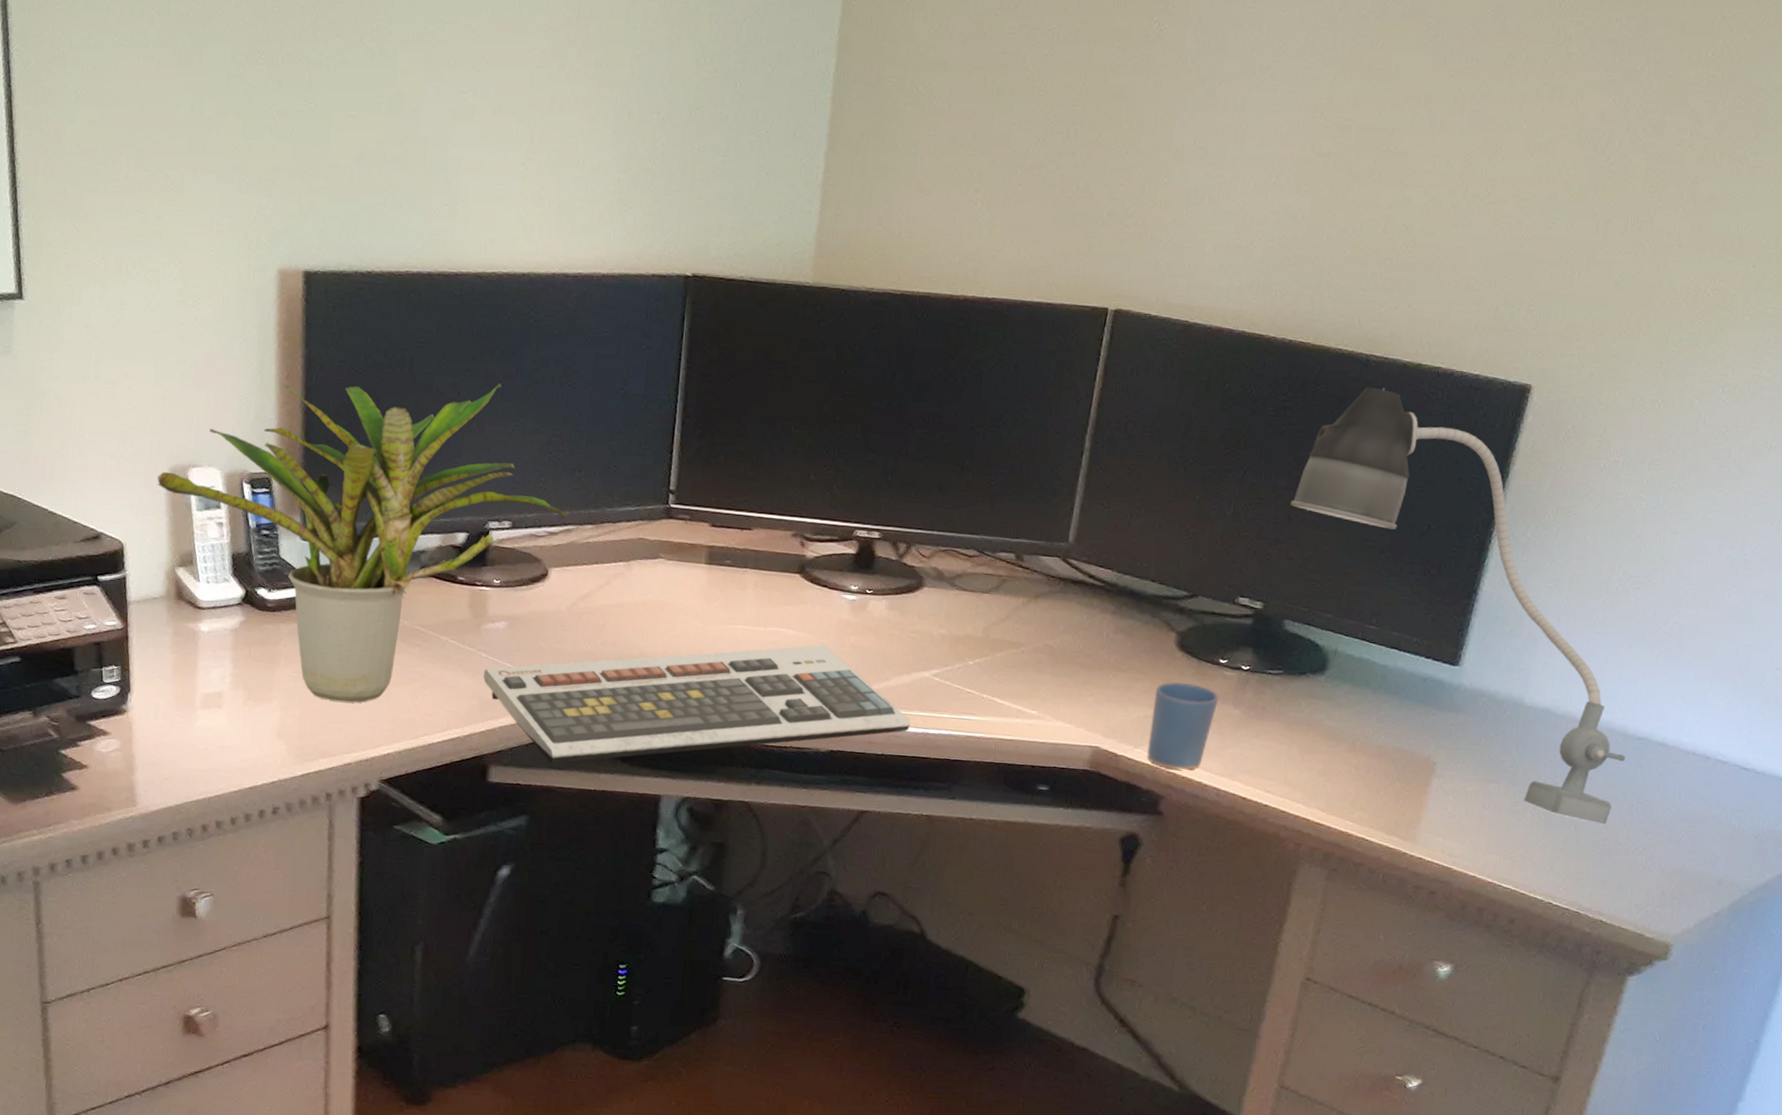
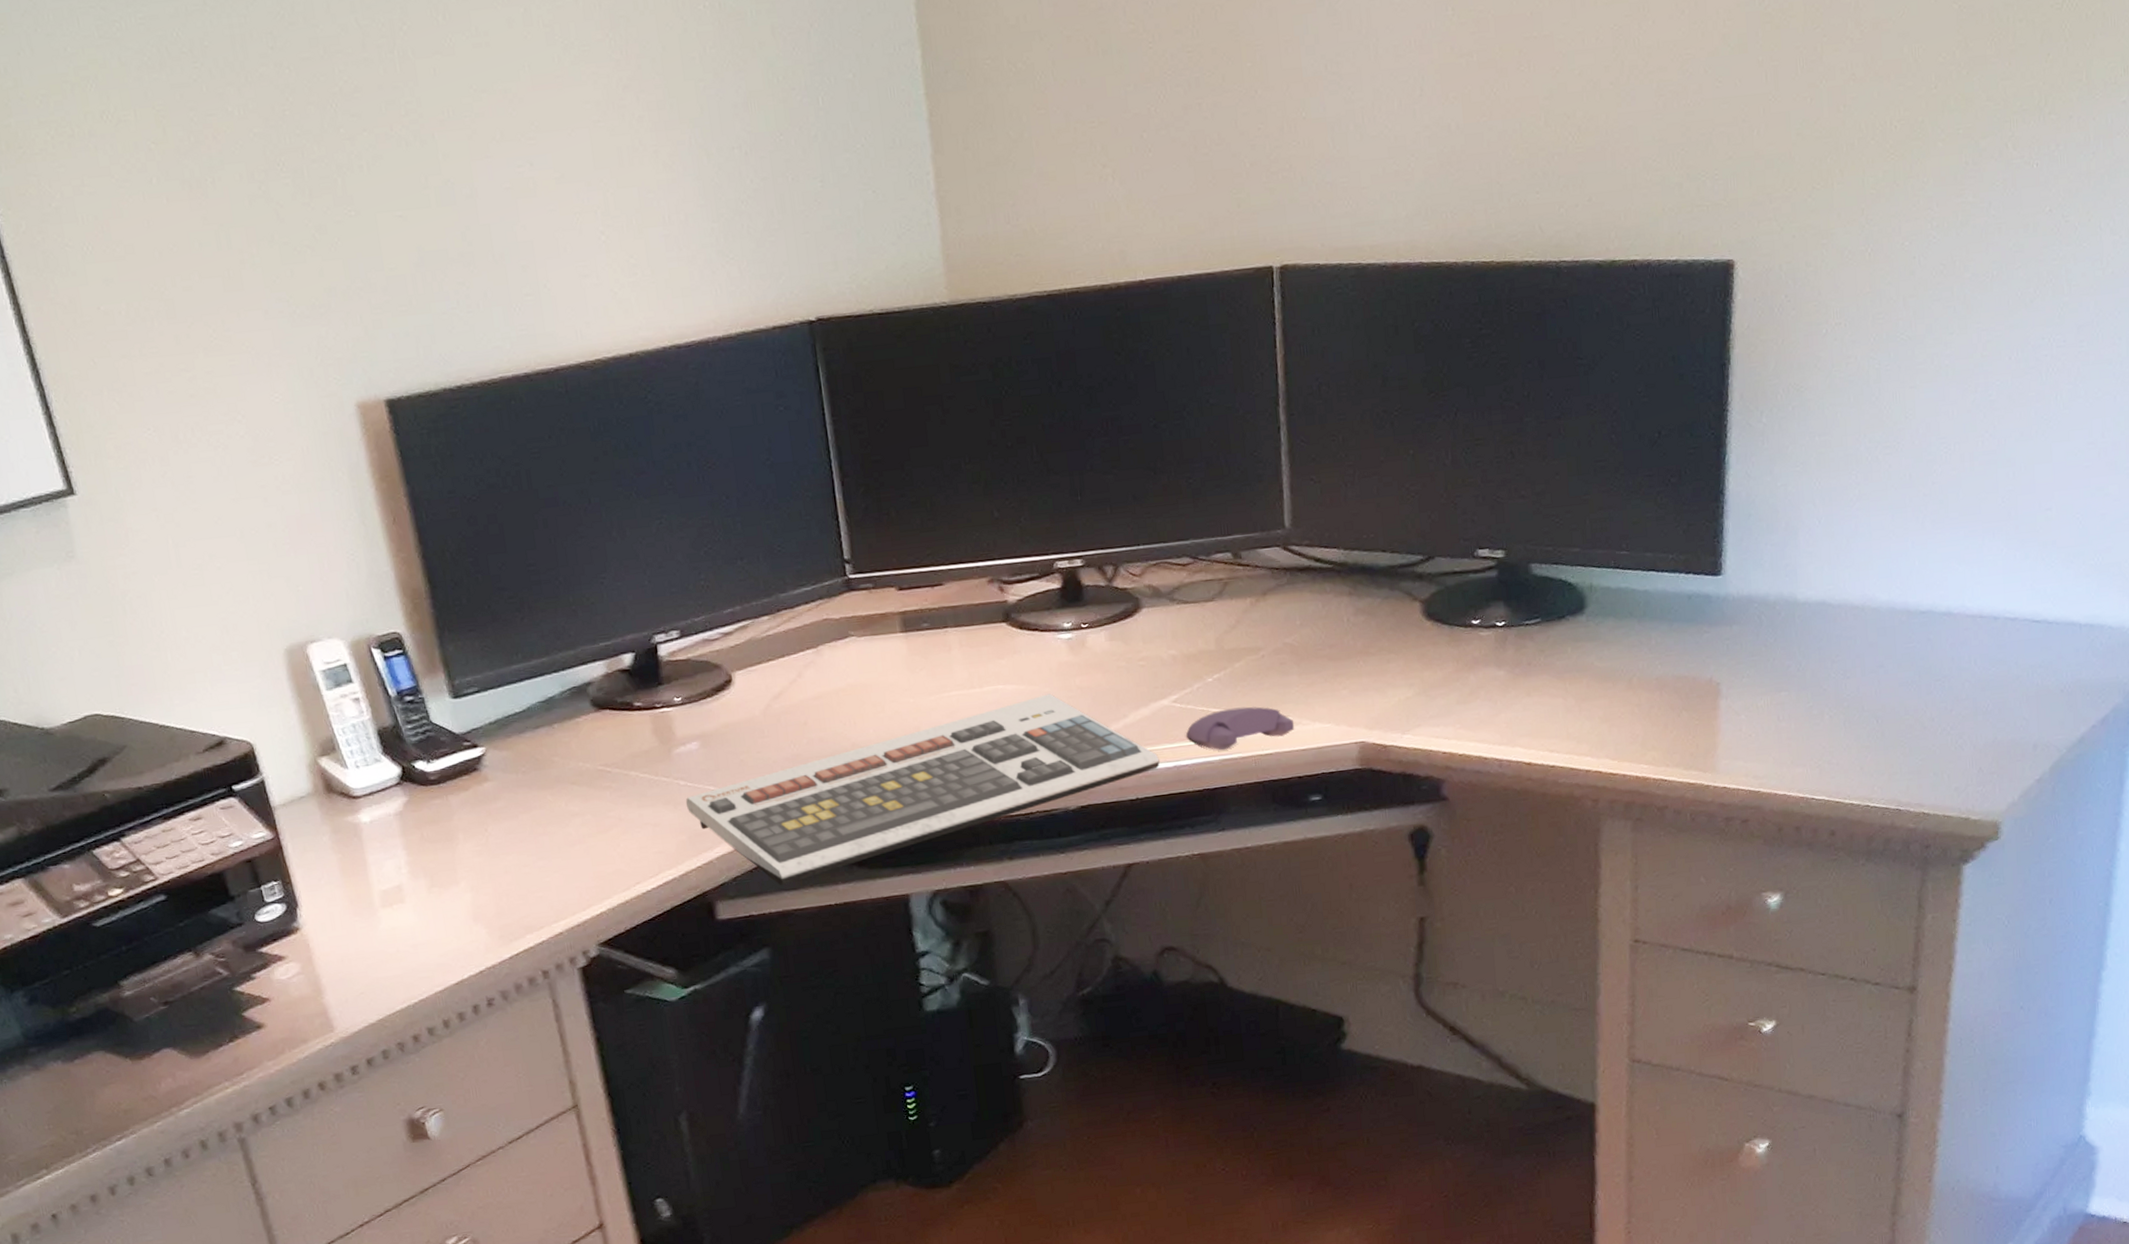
potted plant: present [157,383,567,702] -> none [273,481,738,869]
computer mouse: none [939,691,1039,728] -> present [1186,706,1295,750]
mug: present [1147,681,1219,770] -> none [1411,652,1480,749]
desk lamp: present [1290,387,1626,825] -> none [1510,294,1913,711]

